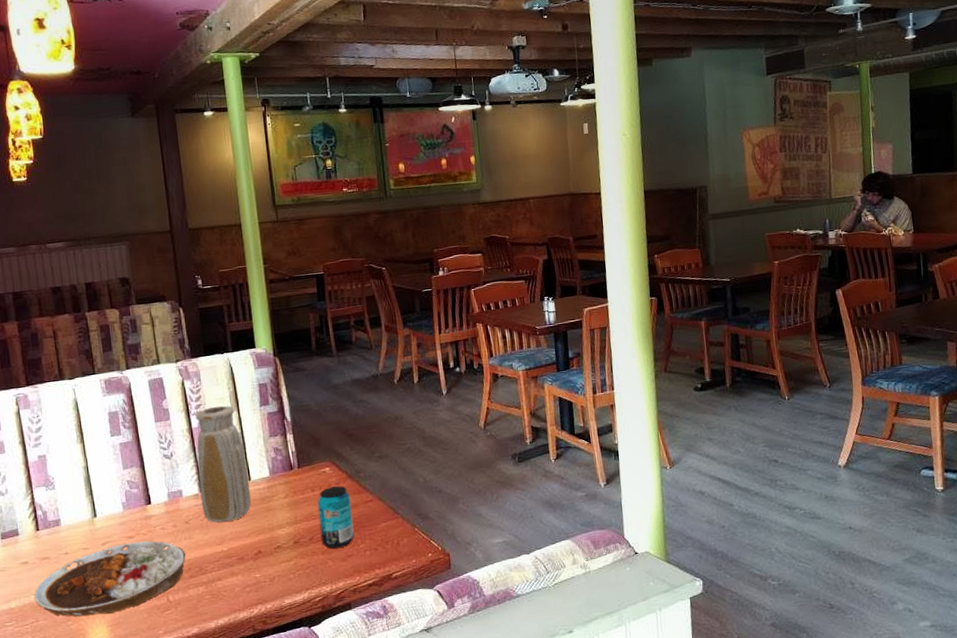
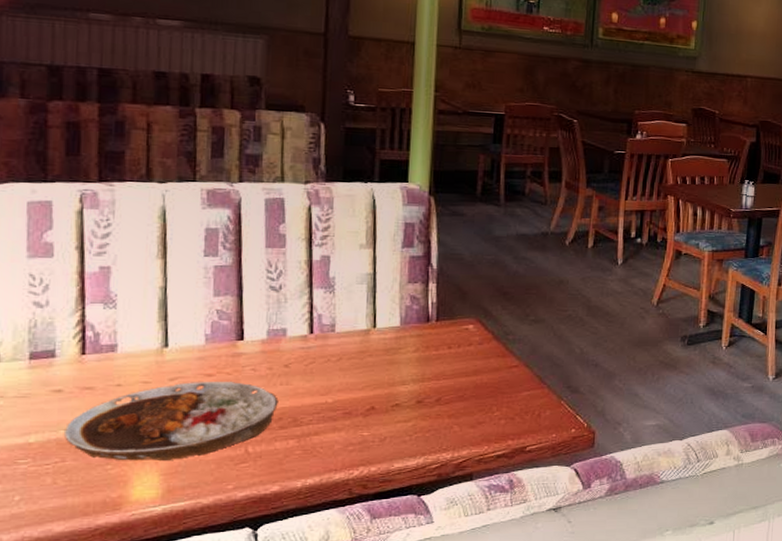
vase: present [195,406,251,523] -> none [309,240,374,370]
beverage can: present [317,486,355,549] -> none [449,346,493,414]

